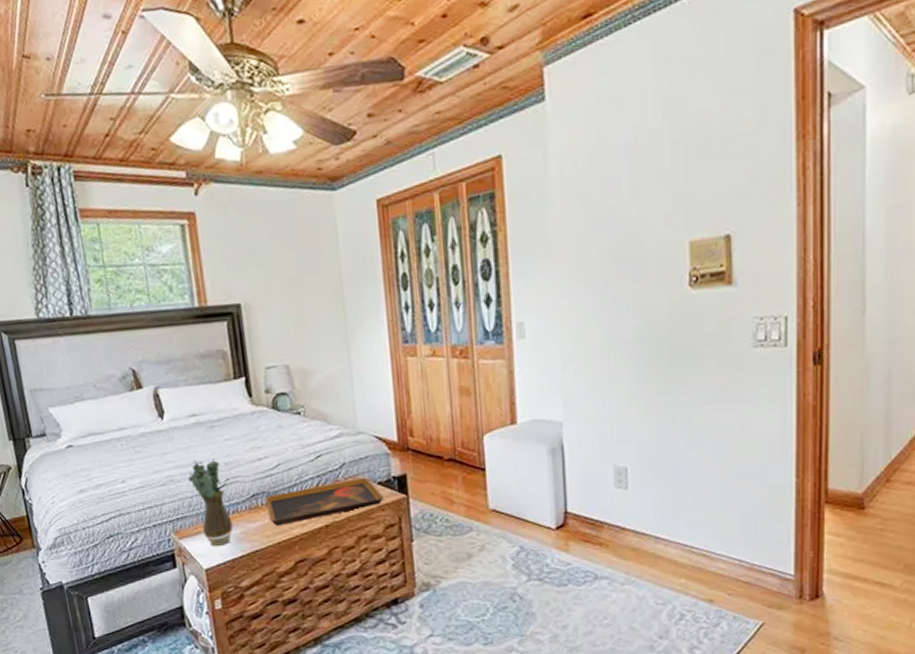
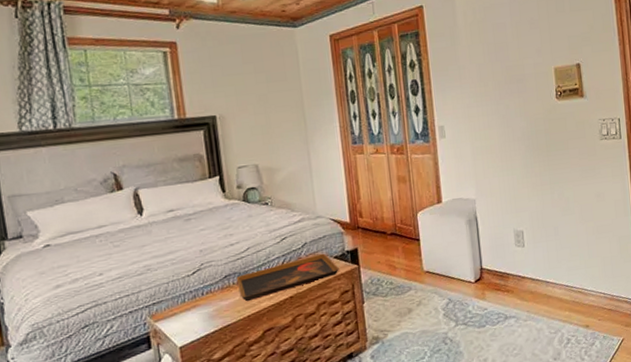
vase: present [187,459,234,547] -> none [164,247,207,326]

